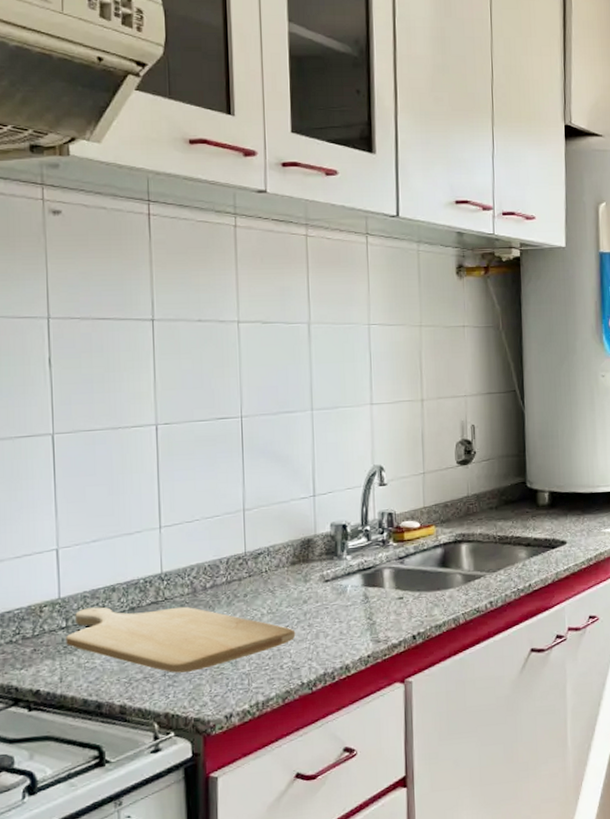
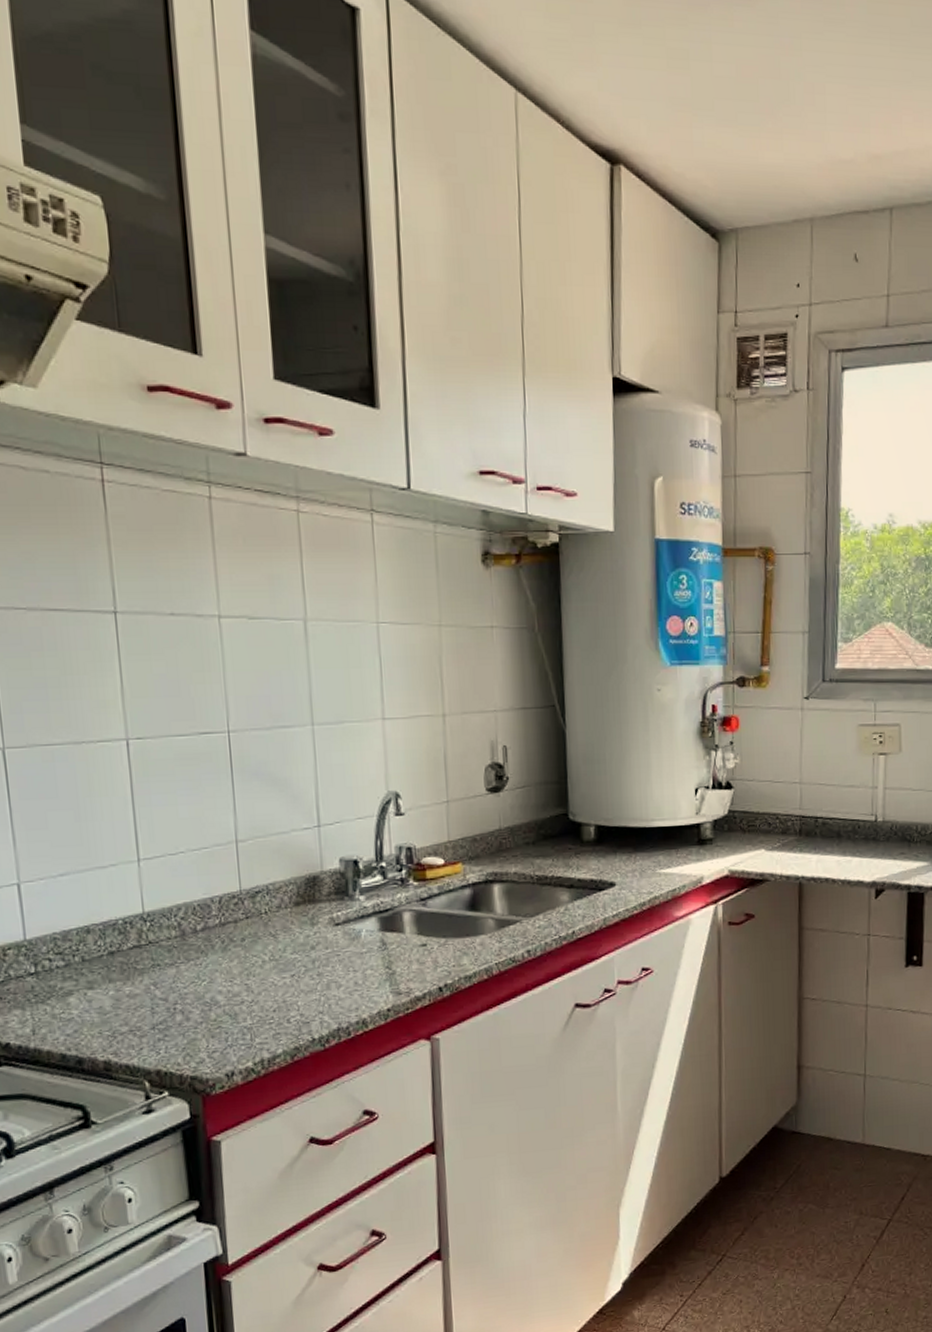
chopping board: present [66,606,296,673] -> none [36,950,304,1026]

